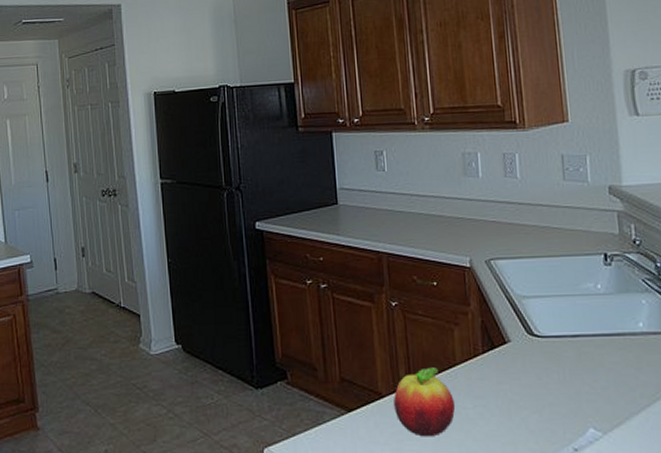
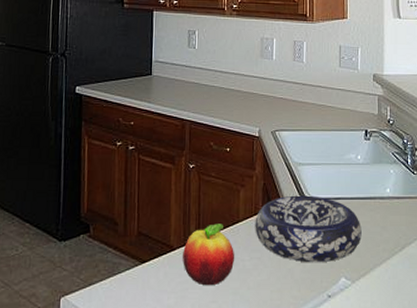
decorative bowl: none [475,333,611,411] -> present [255,195,362,263]

